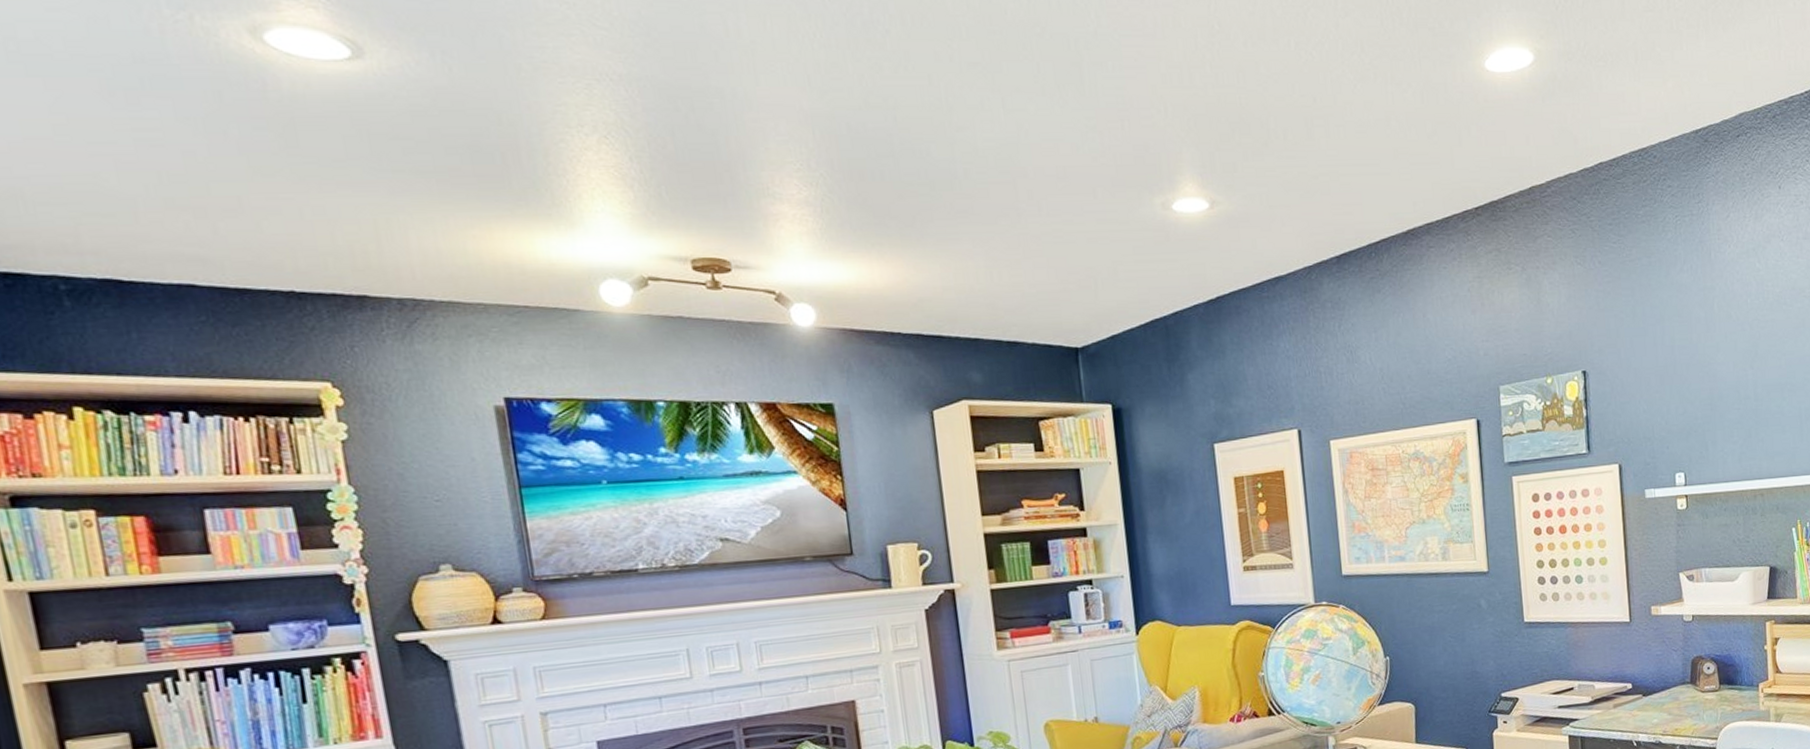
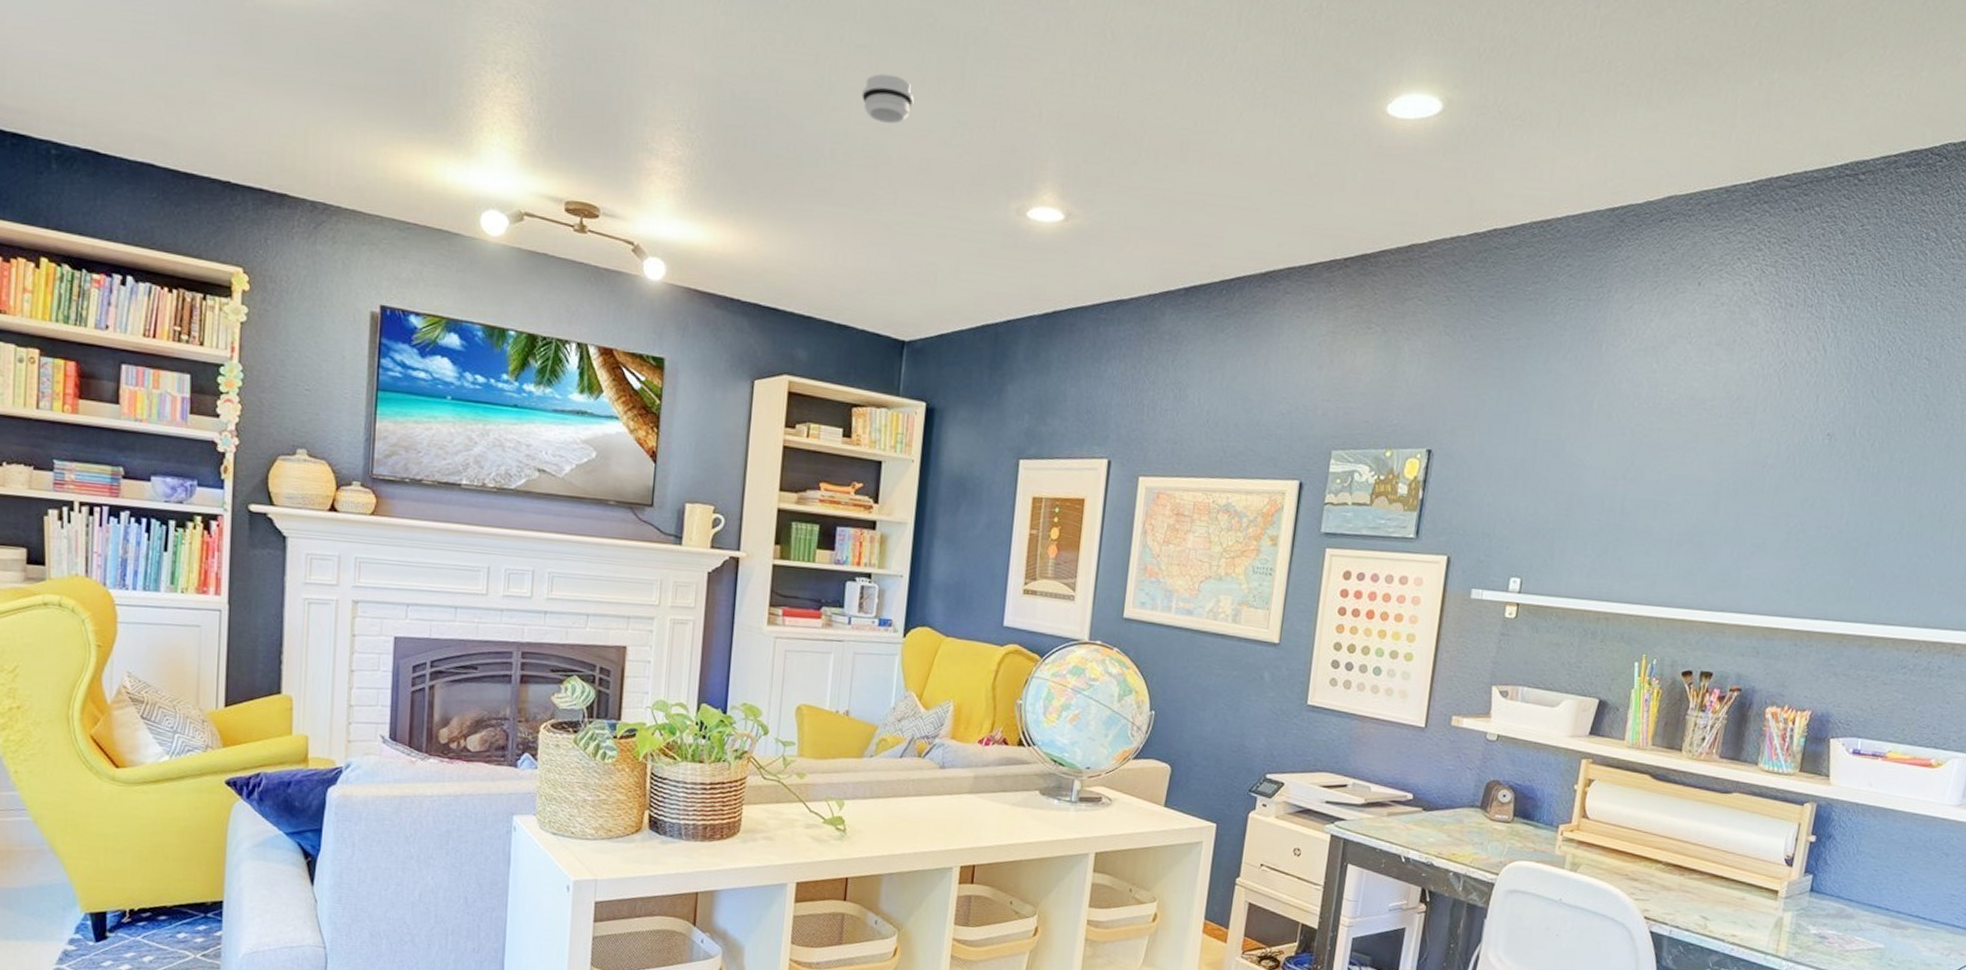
smoke detector: none [983,88,1038,136] -> present [862,73,914,124]

